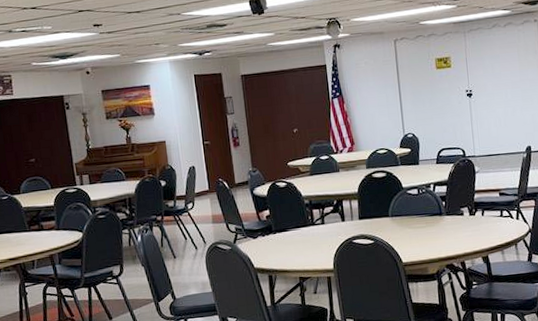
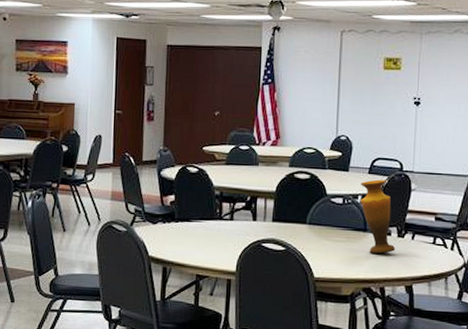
vase: none [431,167,470,234] -> present [360,179,396,254]

